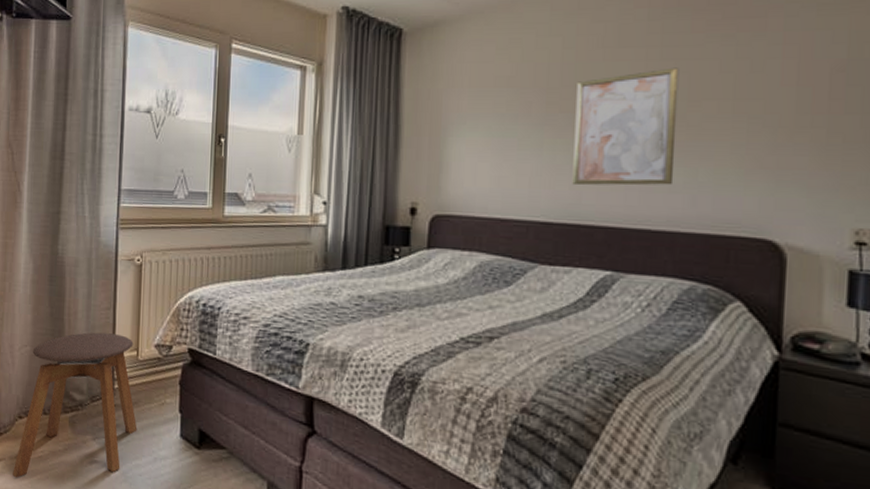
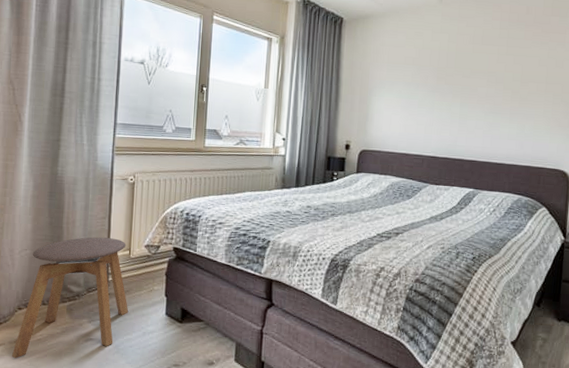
wall art: present [572,67,679,186] -> none [451,60,517,135]

